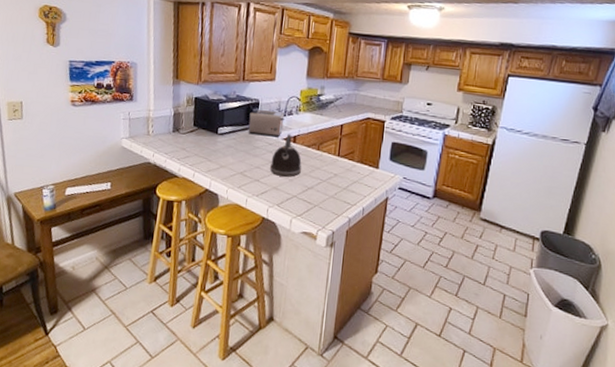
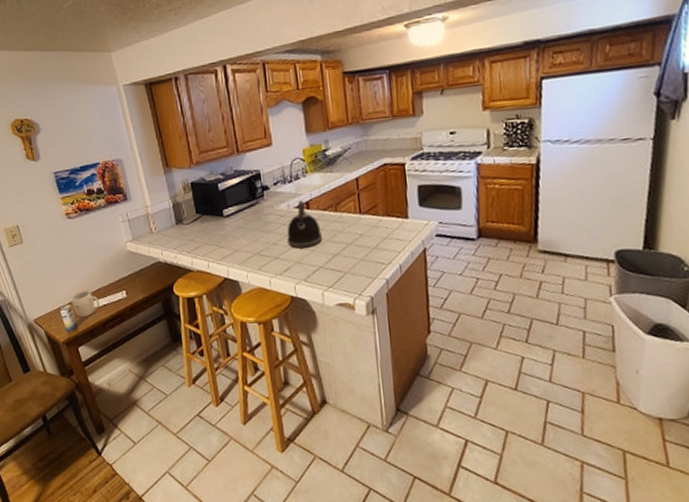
mug: none [56,174,84,200] -> present [71,289,100,318]
toaster: present [248,108,285,138] -> none [253,177,293,210]

